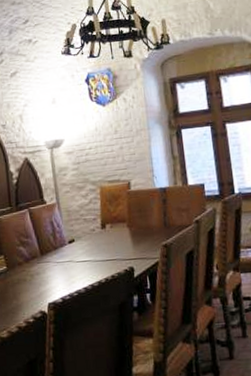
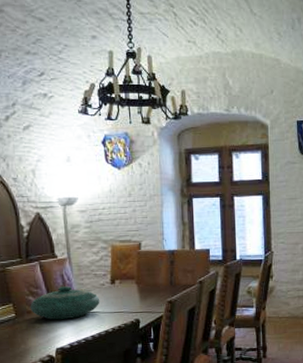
decorative bowl: none [21,233,91,272] -> present [30,286,100,320]

